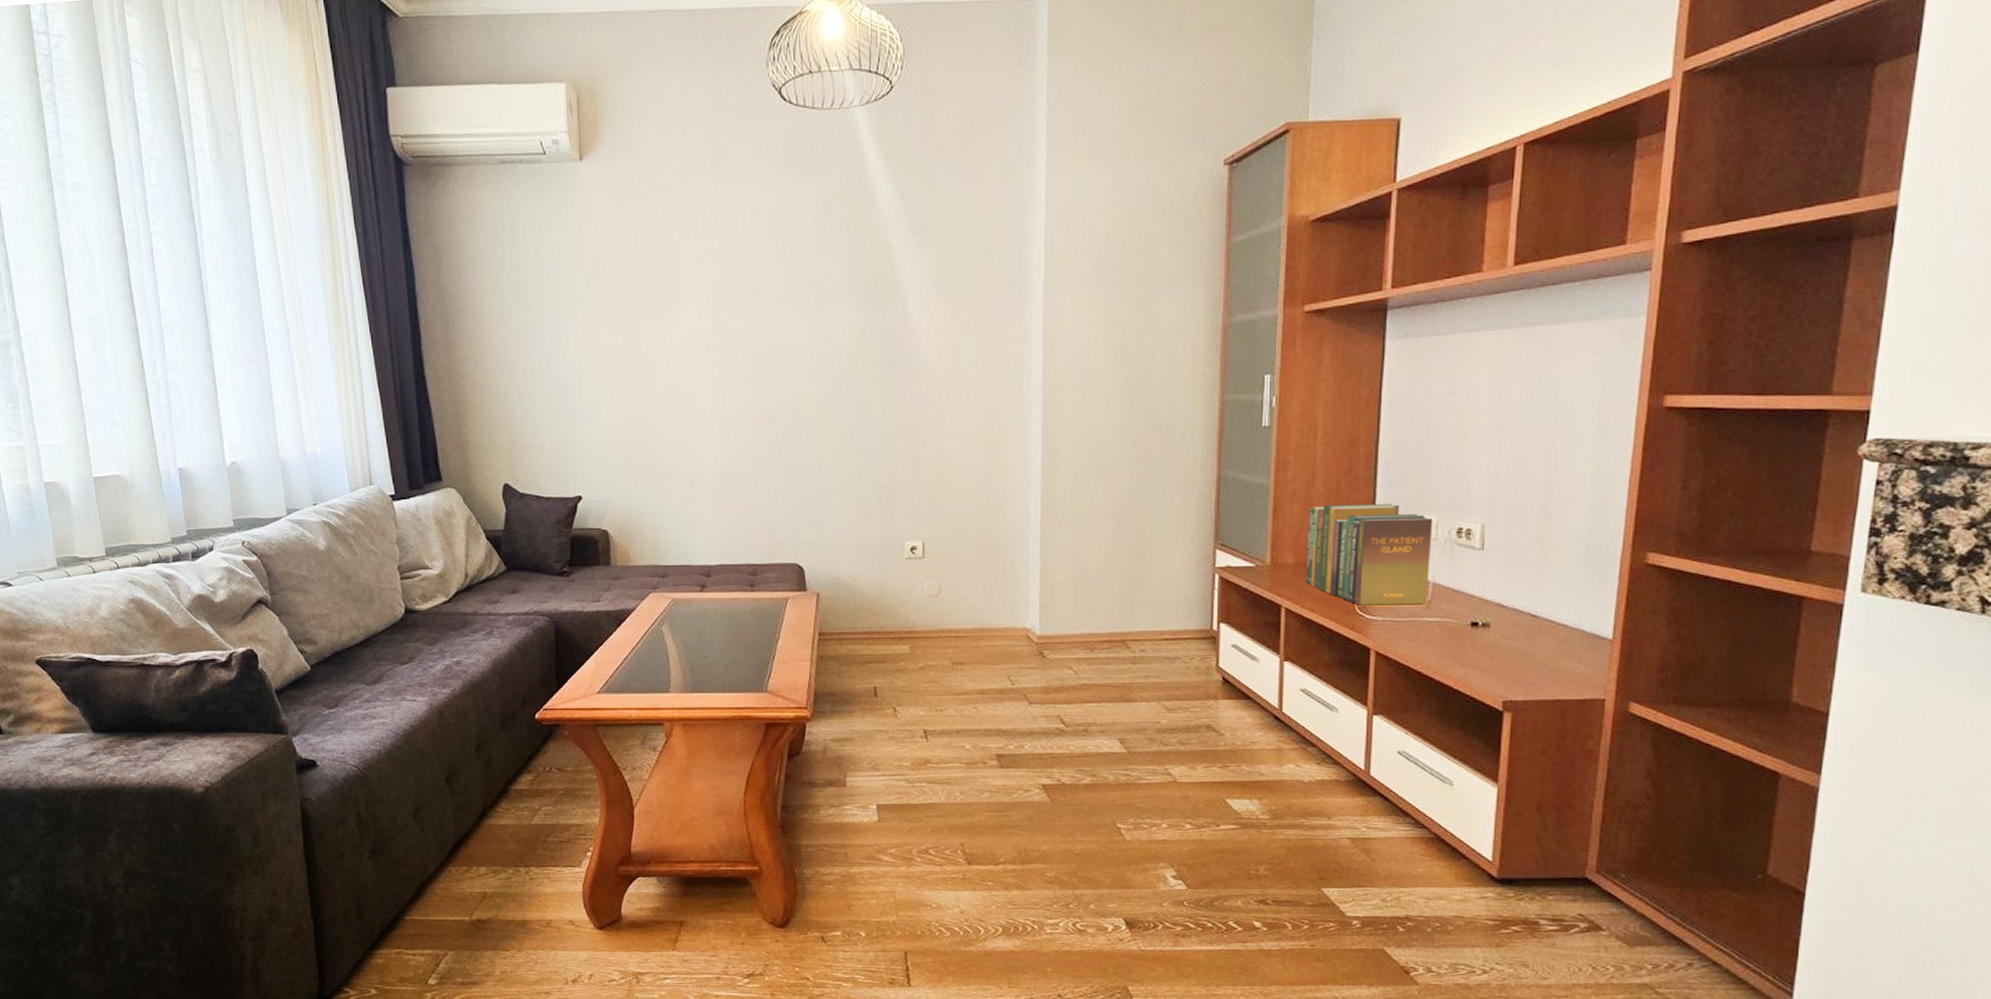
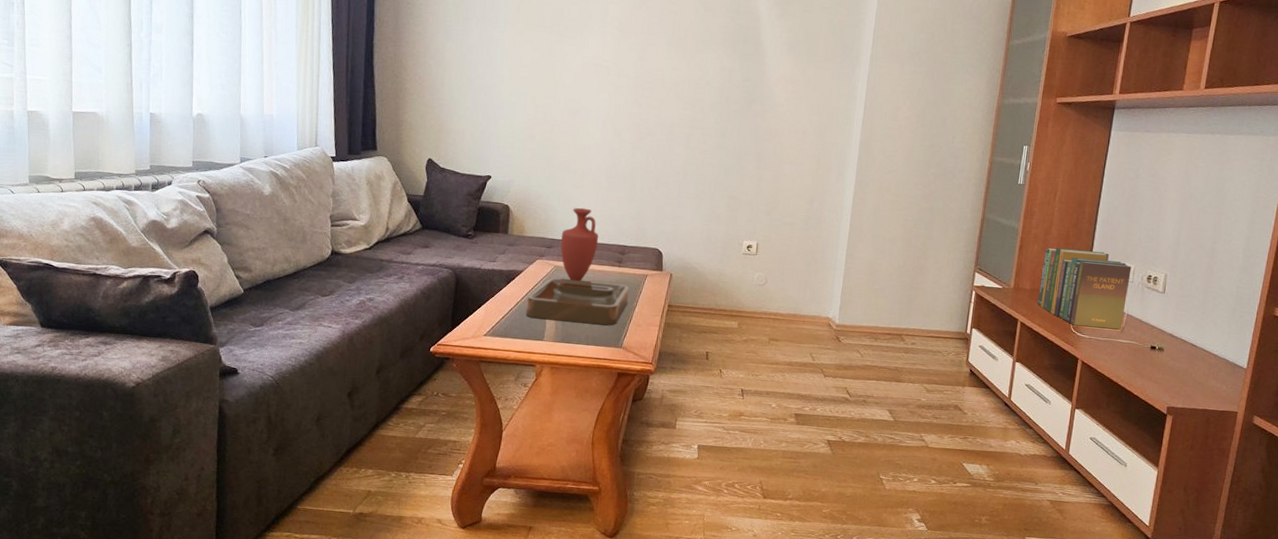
decorative tray: none [643,612,769,666] -> present [526,277,630,326]
vase: none [675,523,722,614] -> present [560,207,598,281]

